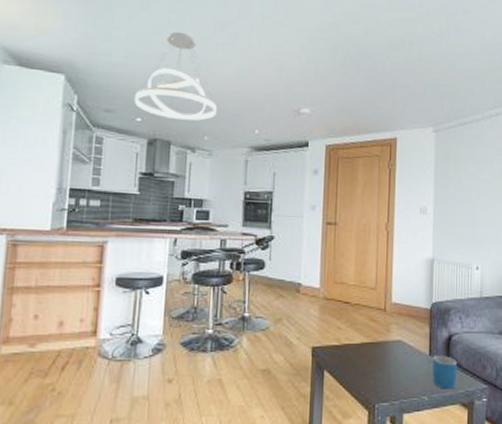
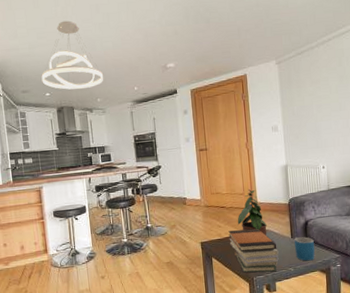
book stack: none [349,335,411,399] -> present [228,228,279,273]
potted plant: none [363,284,400,348] -> present [237,189,267,236]

